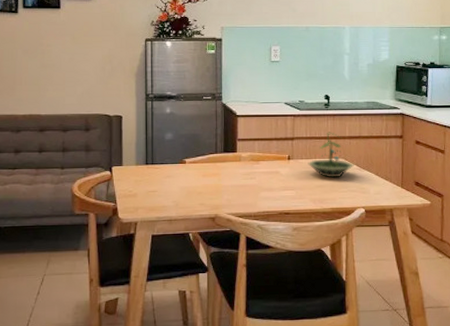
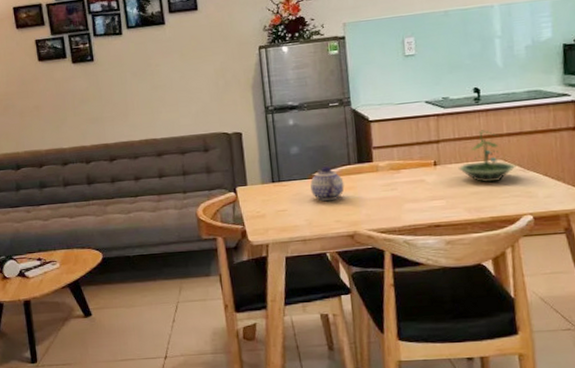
teapot: none [180,152,210,186] -> present [310,165,344,202]

